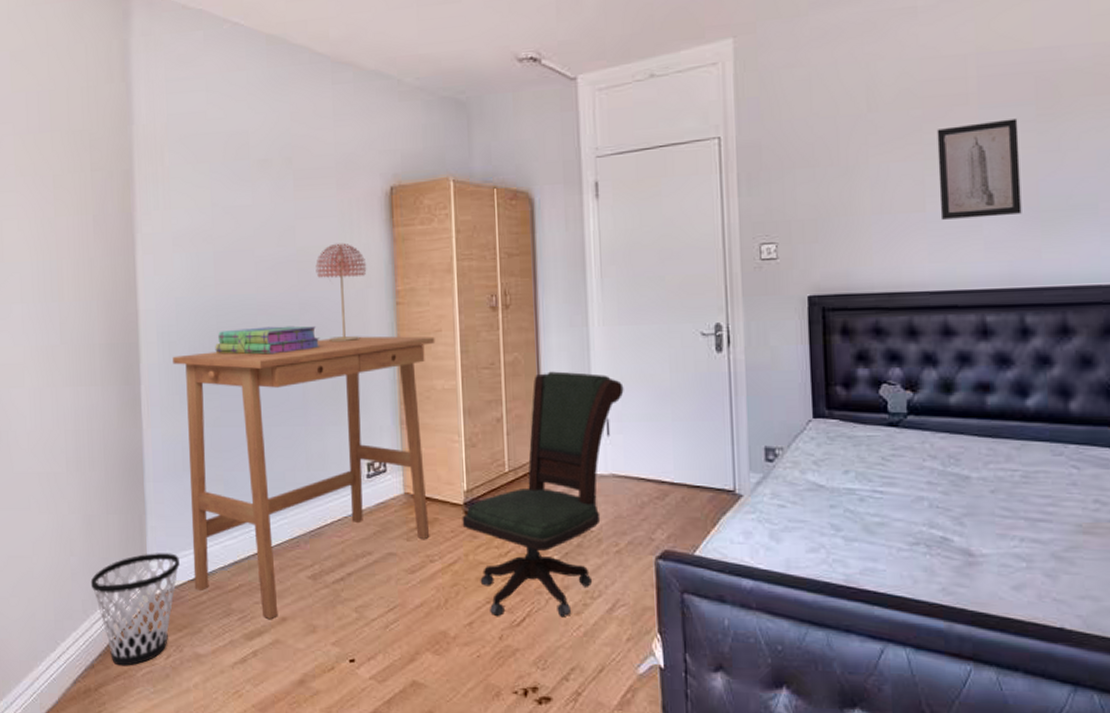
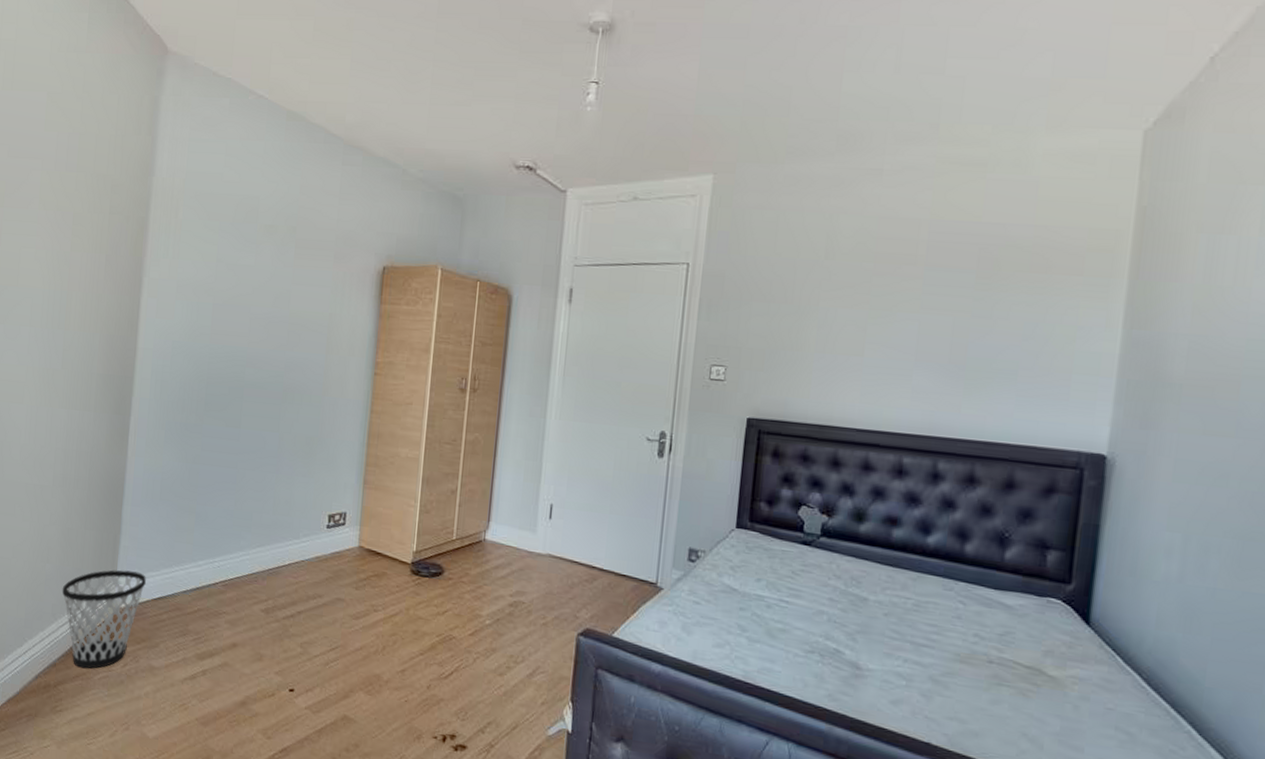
desk: present [173,336,435,619] -> none [156,394,406,643]
stack of books: present [215,326,320,355] -> none [203,377,301,405]
table lamp: present [315,243,367,341] -> none [304,311,352,402]
office chair: present [462,371,624,618] -> none [407,454,570,676]
wall art: present [936,118,1022,220] -> none [876,283,958,370]

